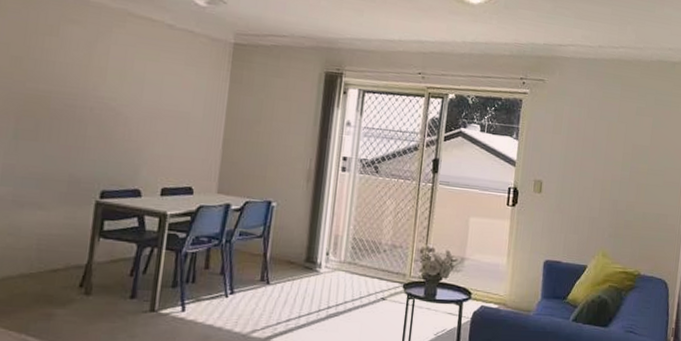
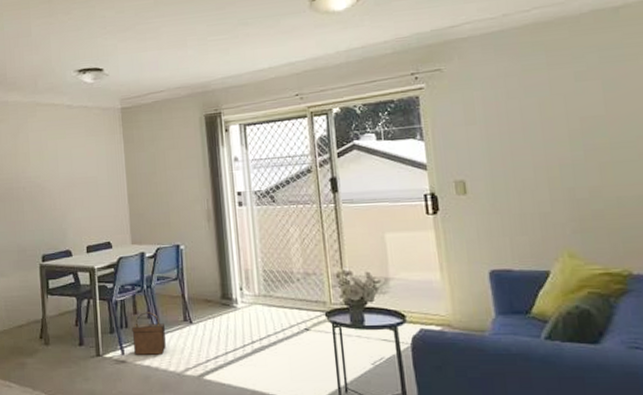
handbag: none [196,267,238,314] -> present [131,312,166,355]

